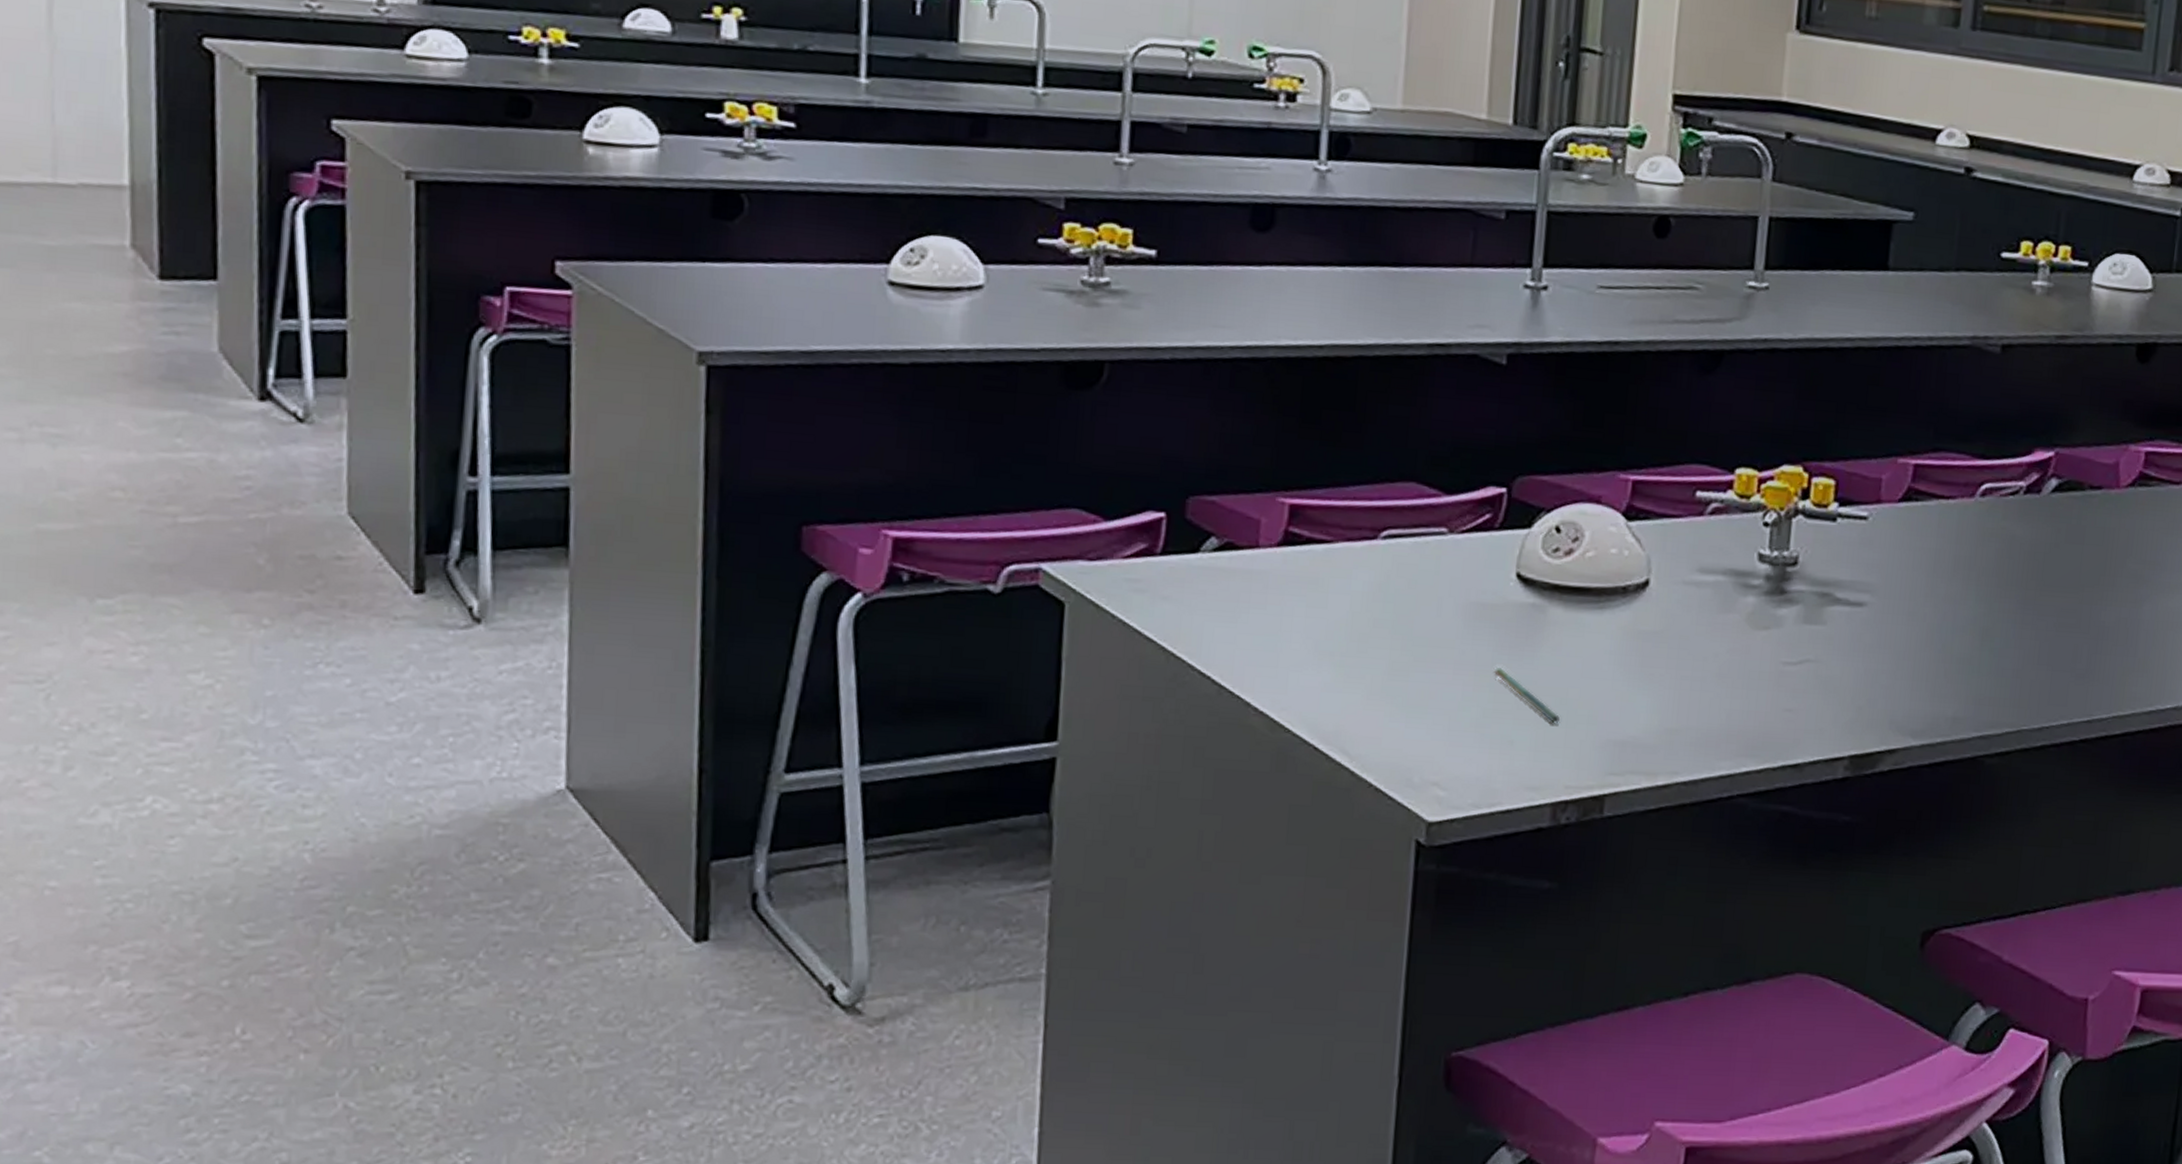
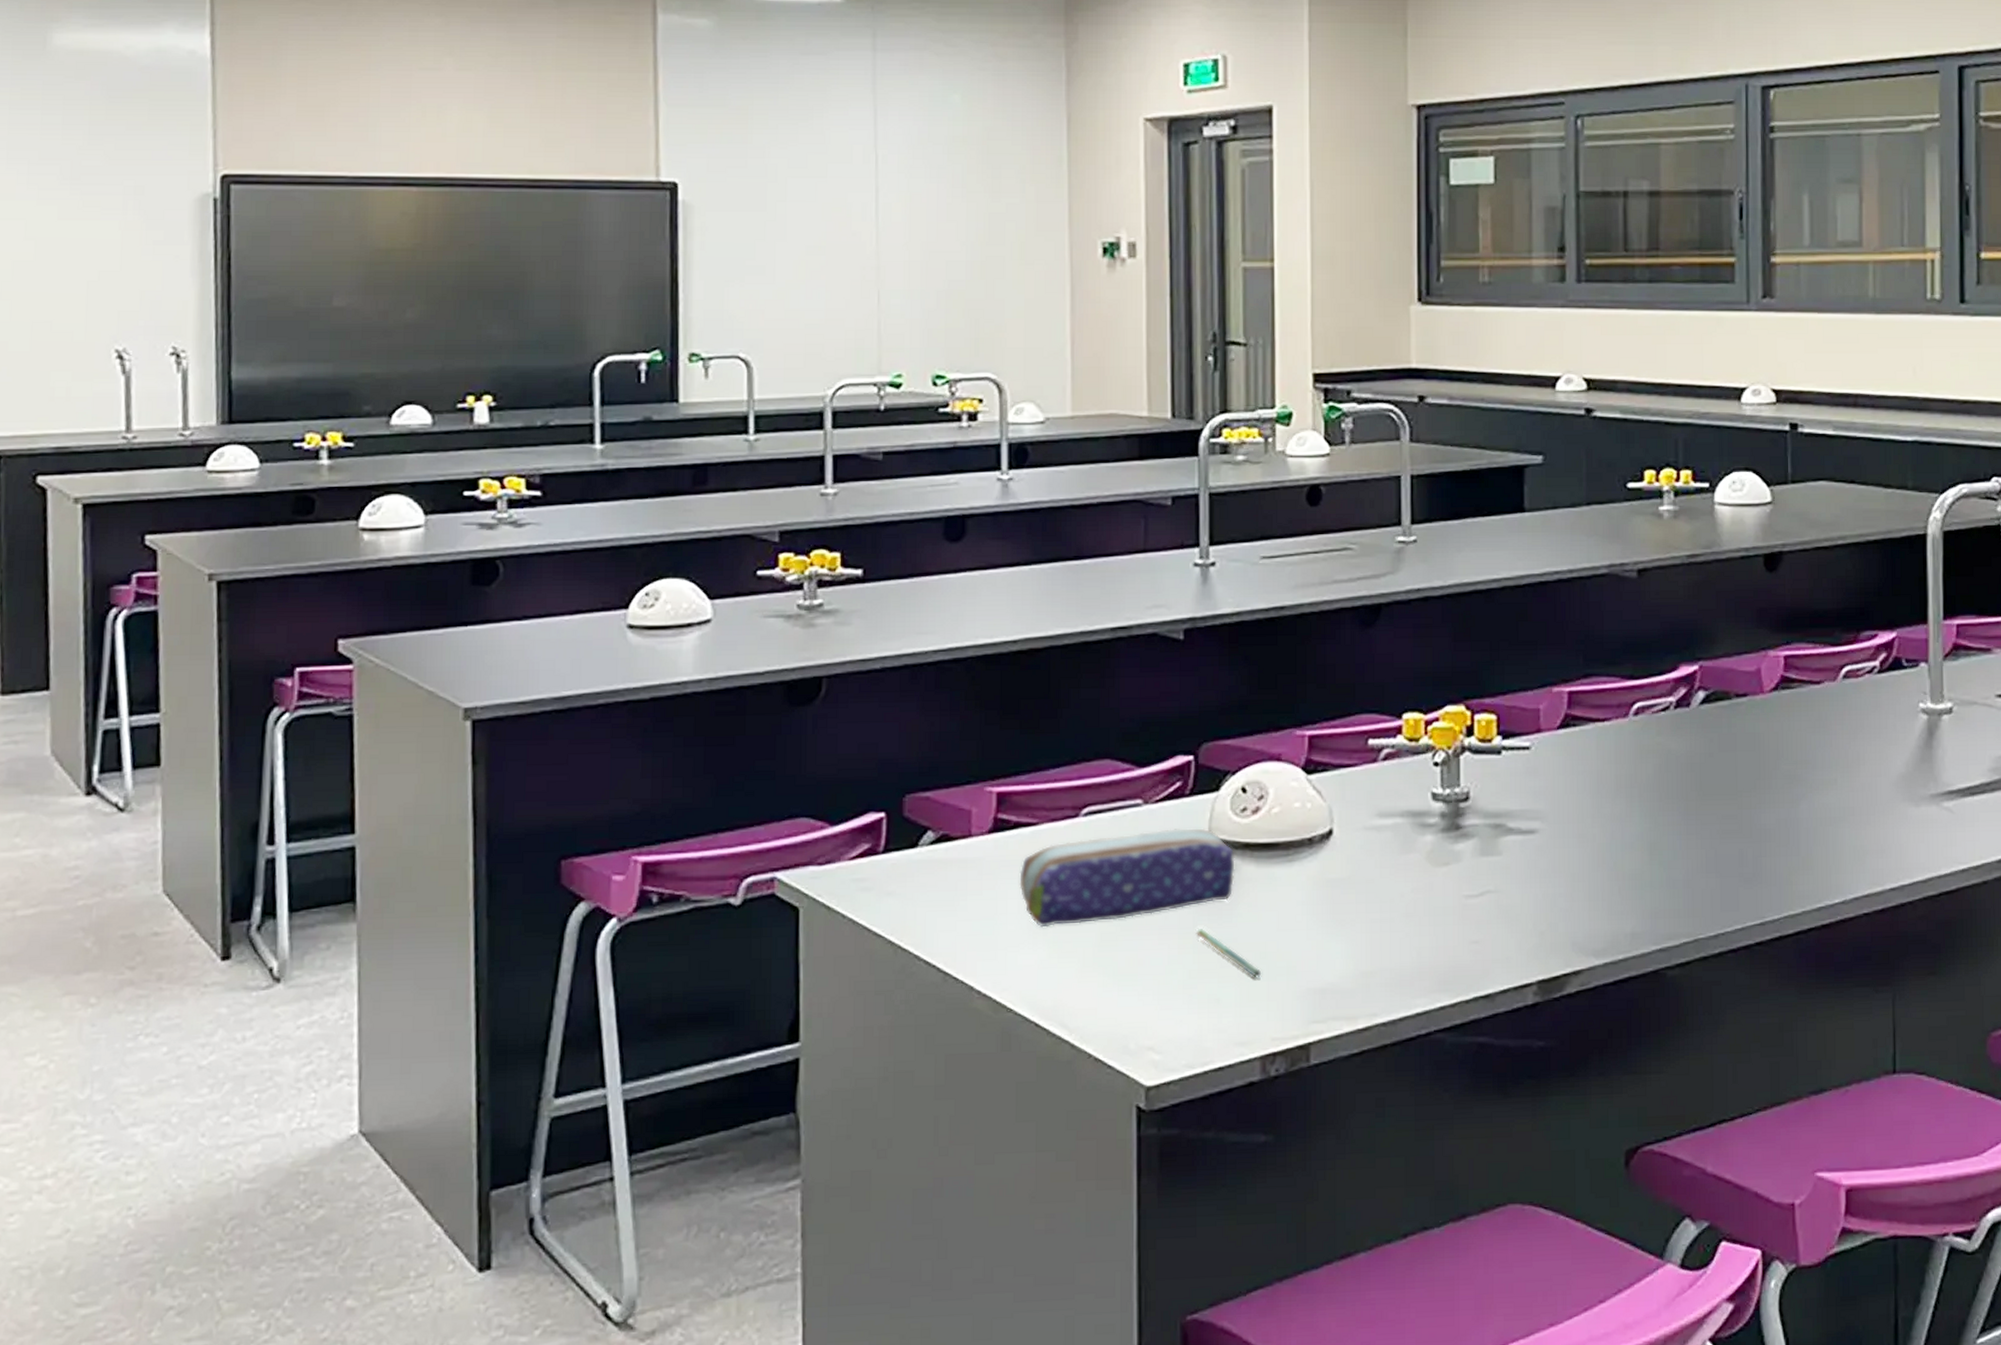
pencil case: none [1307,562,1542,650] -> present [1019,828,1235,928]

